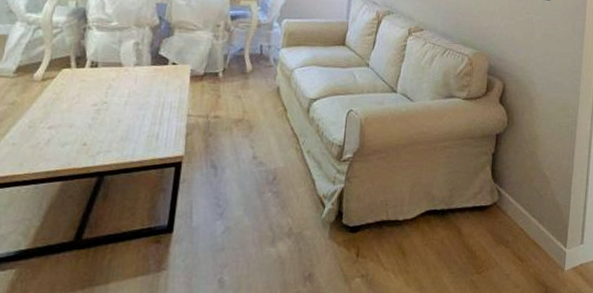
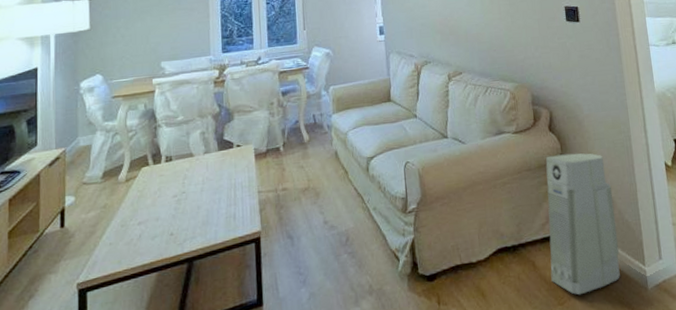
air purifier: none [473,127,549,267] -> present [546,153,620,295]

